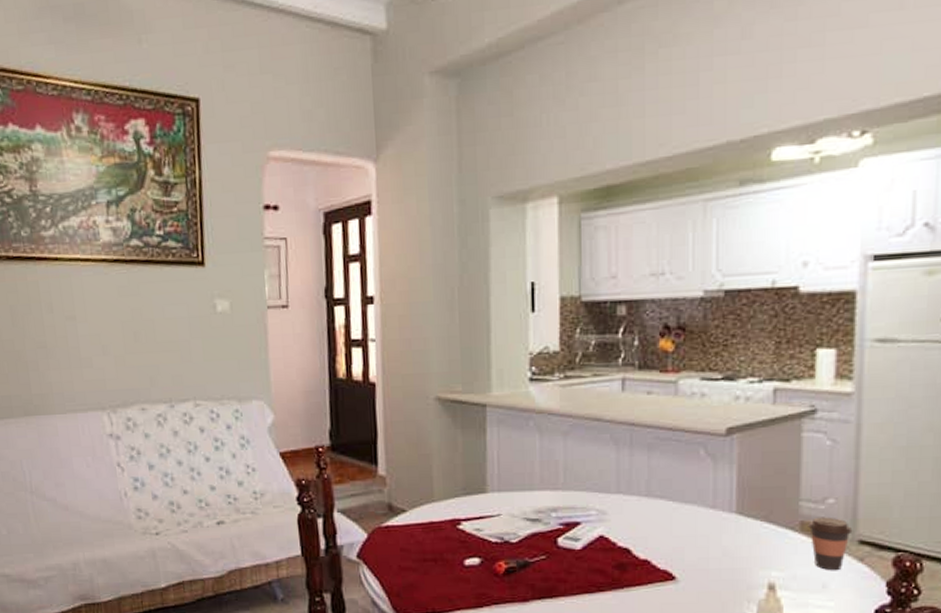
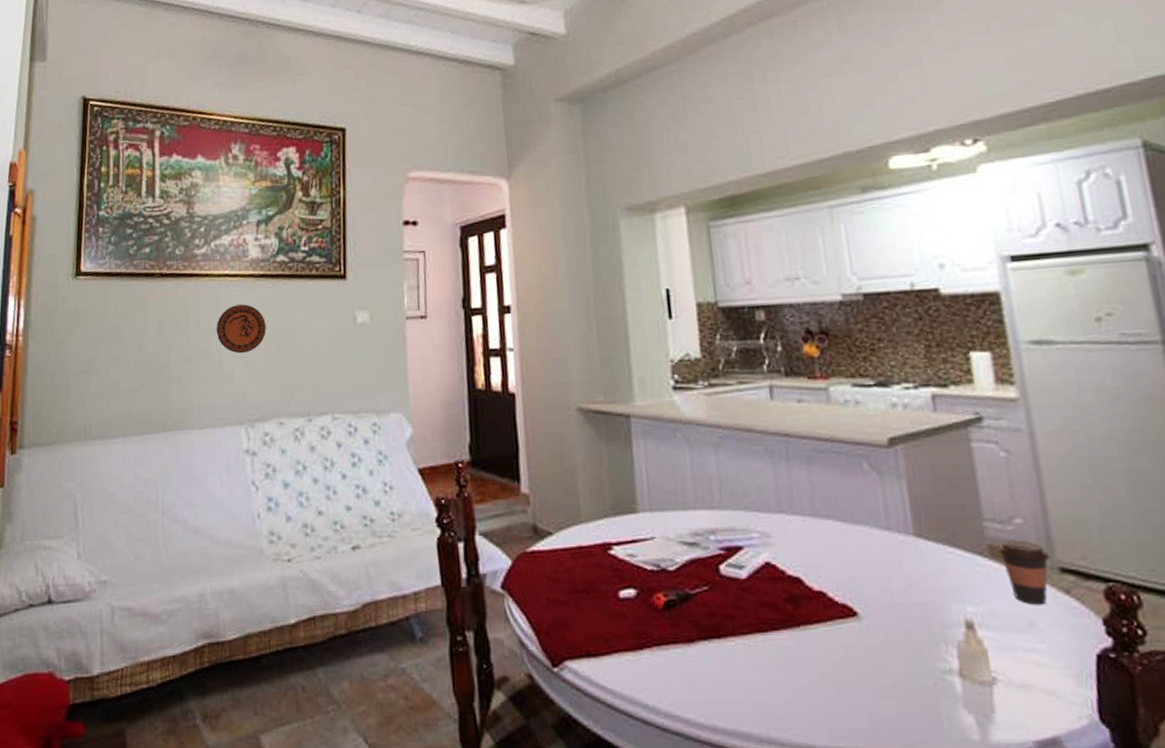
decorative plate: none [70,290,124,341] -> present [216,304,266,354]

